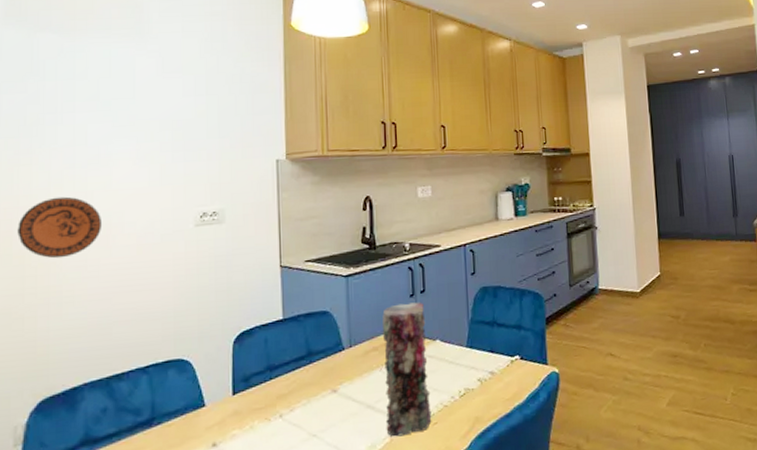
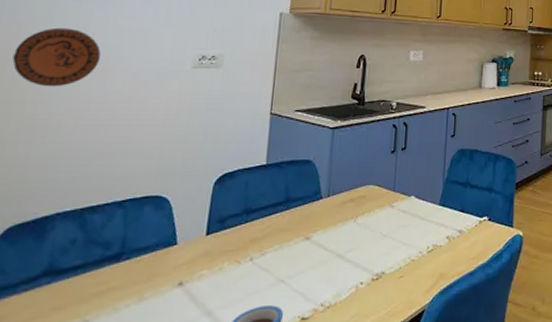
vase: present [382,302,432,437] -> none [353,158,404,288]

